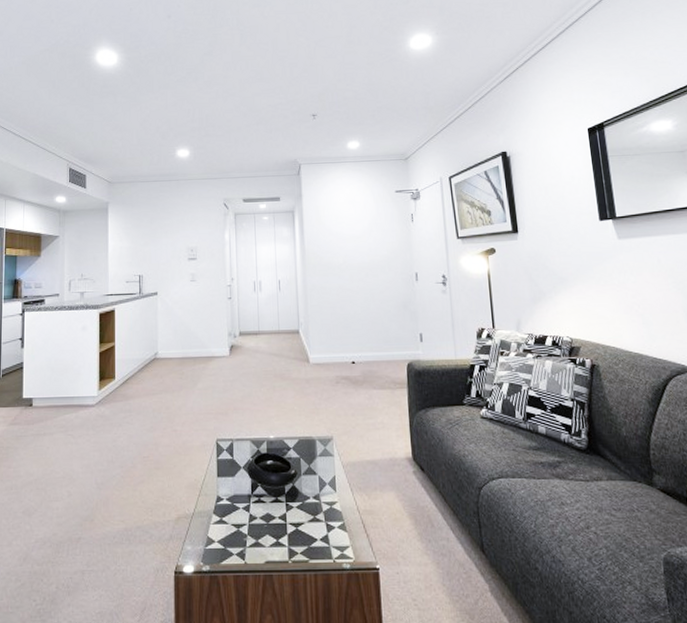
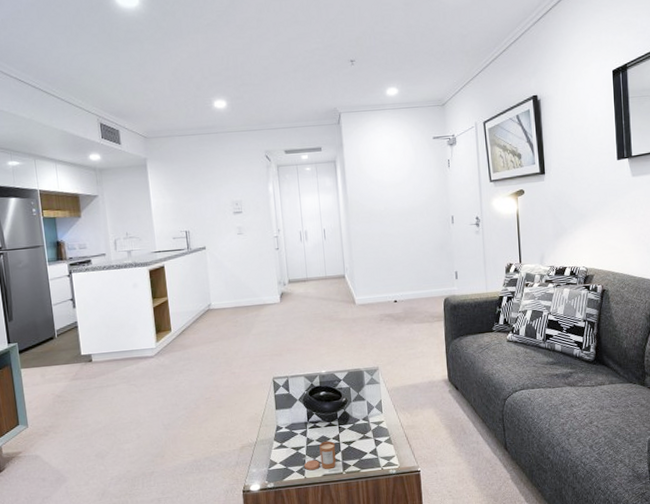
candle: none [244,519,282,556] -> present [304,440,336,471]

